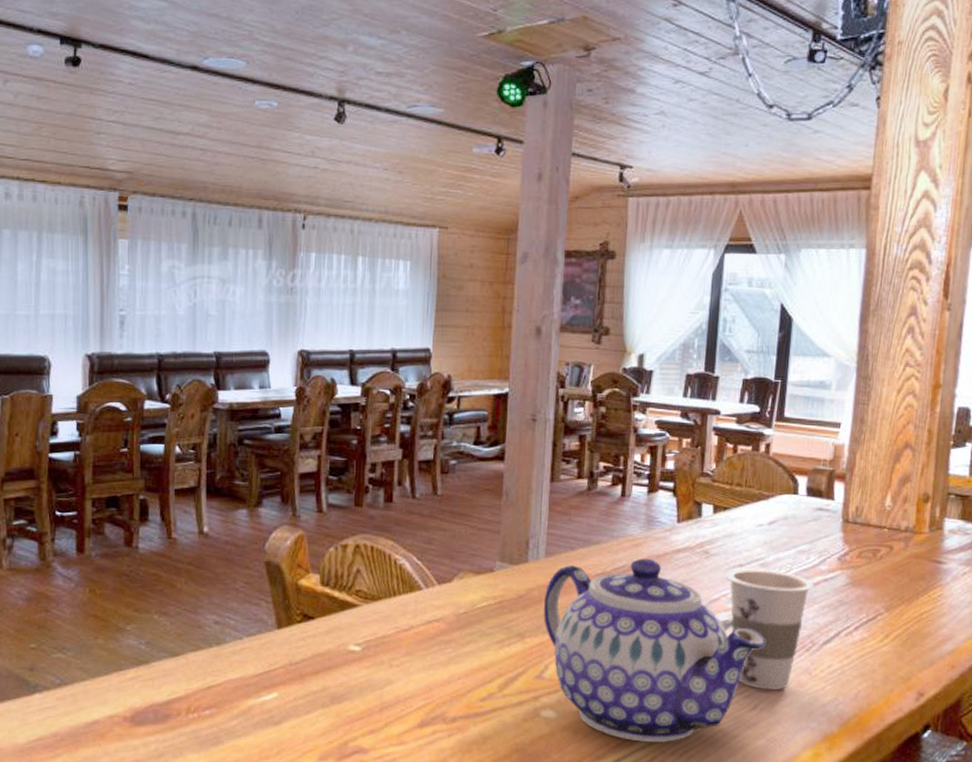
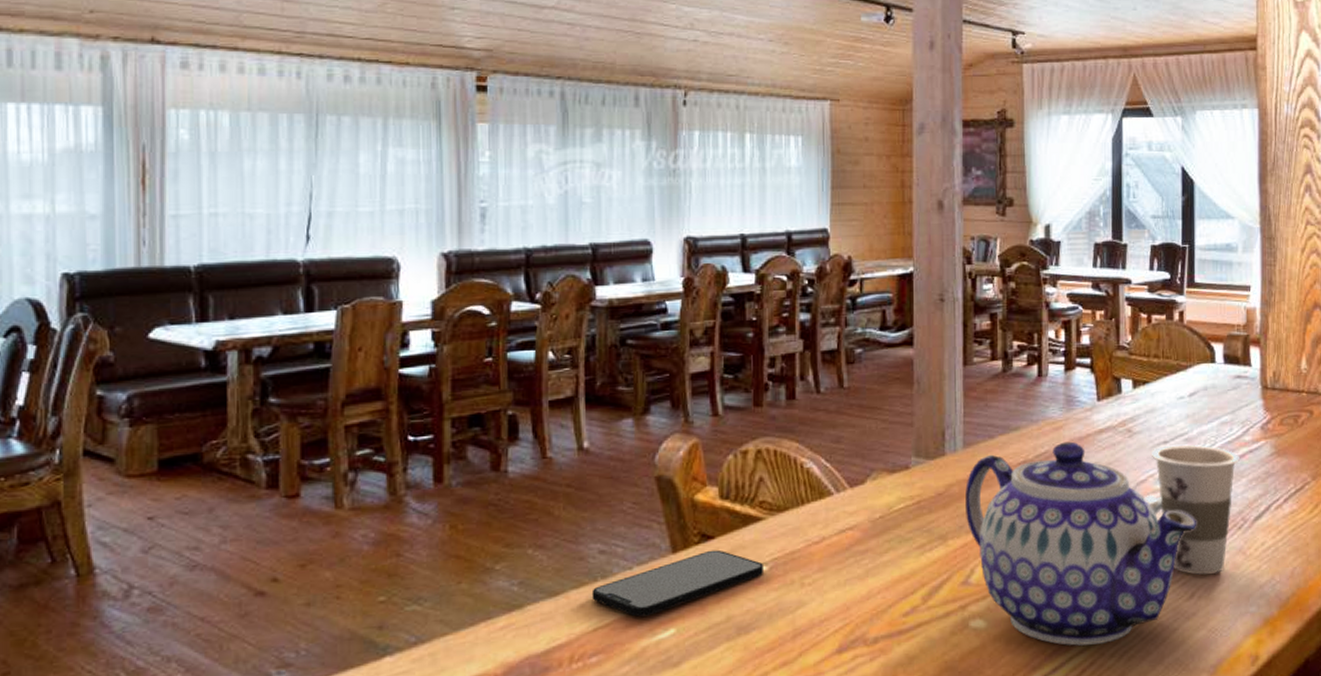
smartphone: none [207,629,357,680] -> present [591,549,763,617]

